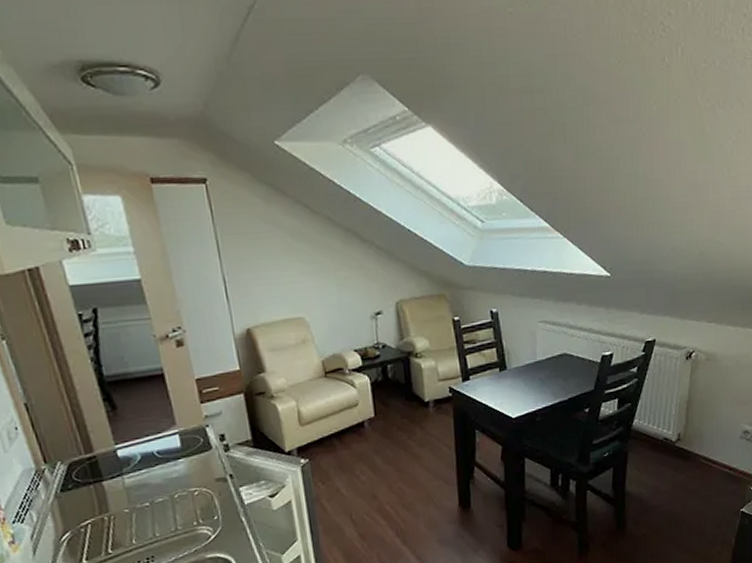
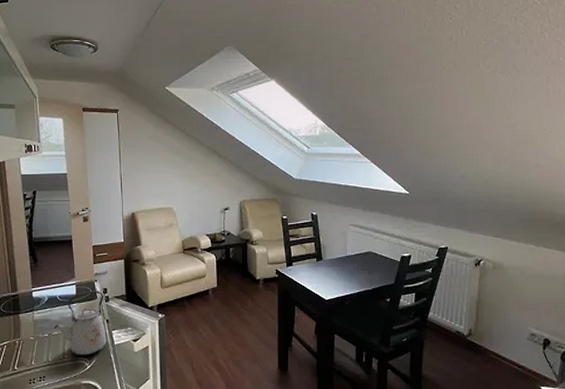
kettle: none [155,438,234,525] -> present [53,291,107,356]

